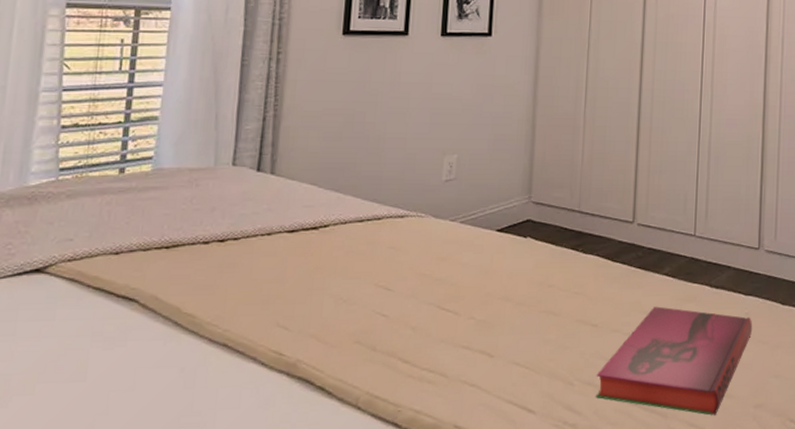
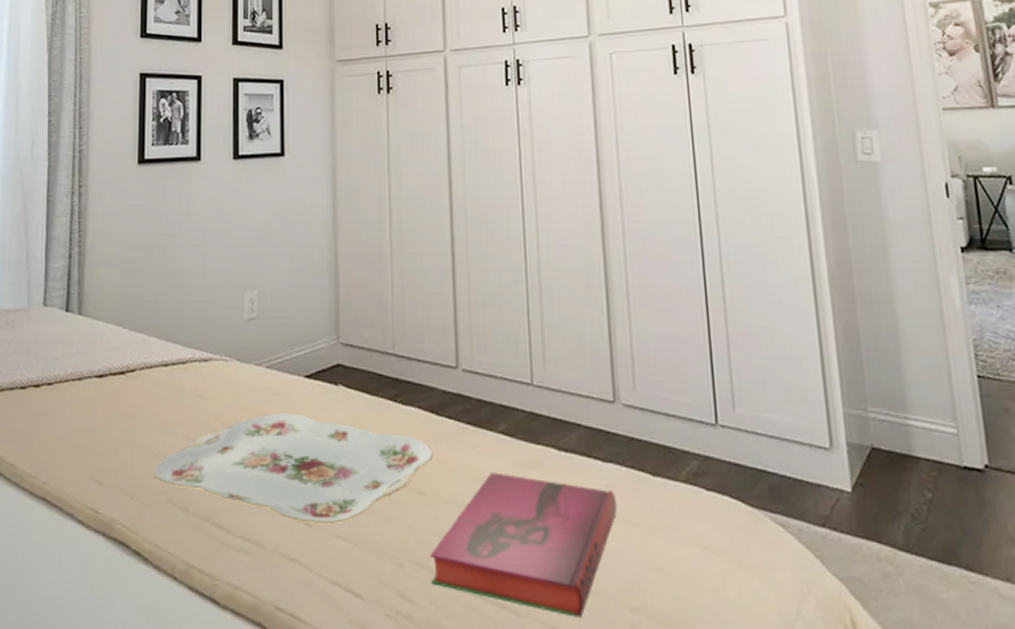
serving tray: none [342,262,606,354] -> present [153,413,433,523]

